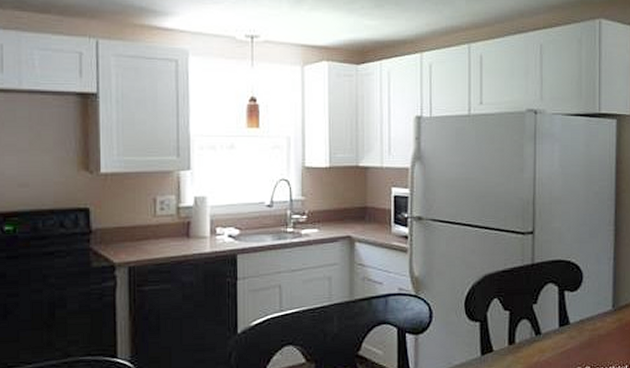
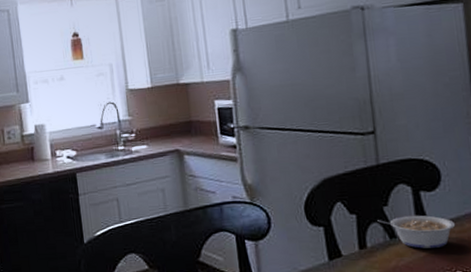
legume: none [527,313,590,345] -> present [377,215,456,249]

